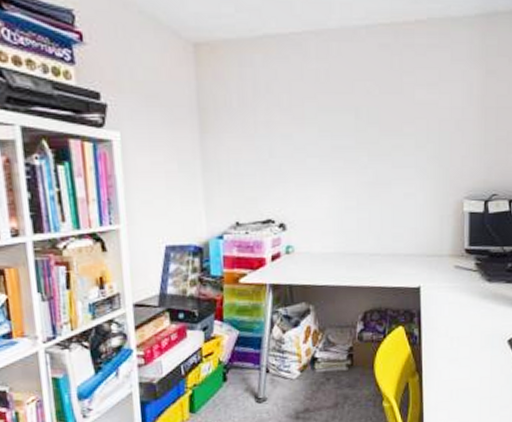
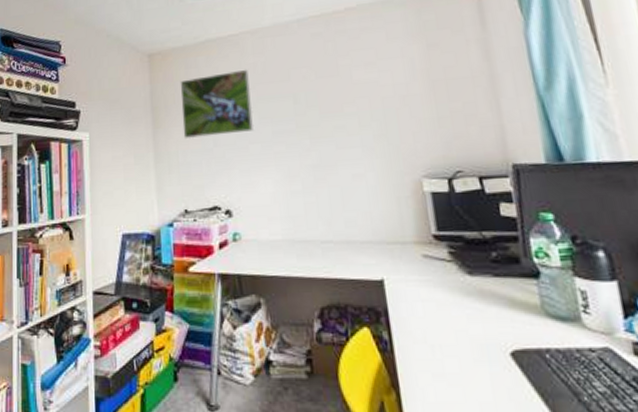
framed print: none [232,75,313,148] -> present [180,69,254,139]

